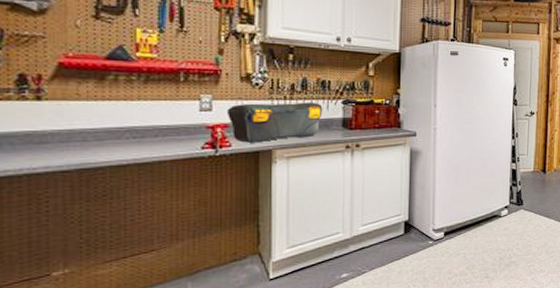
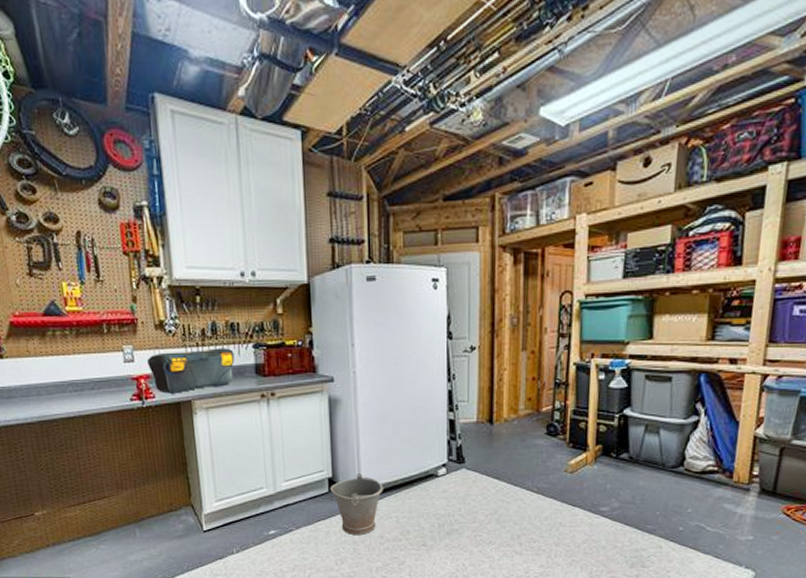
bucket: none [405,216,454,273] -> present [330,473,384,536]

